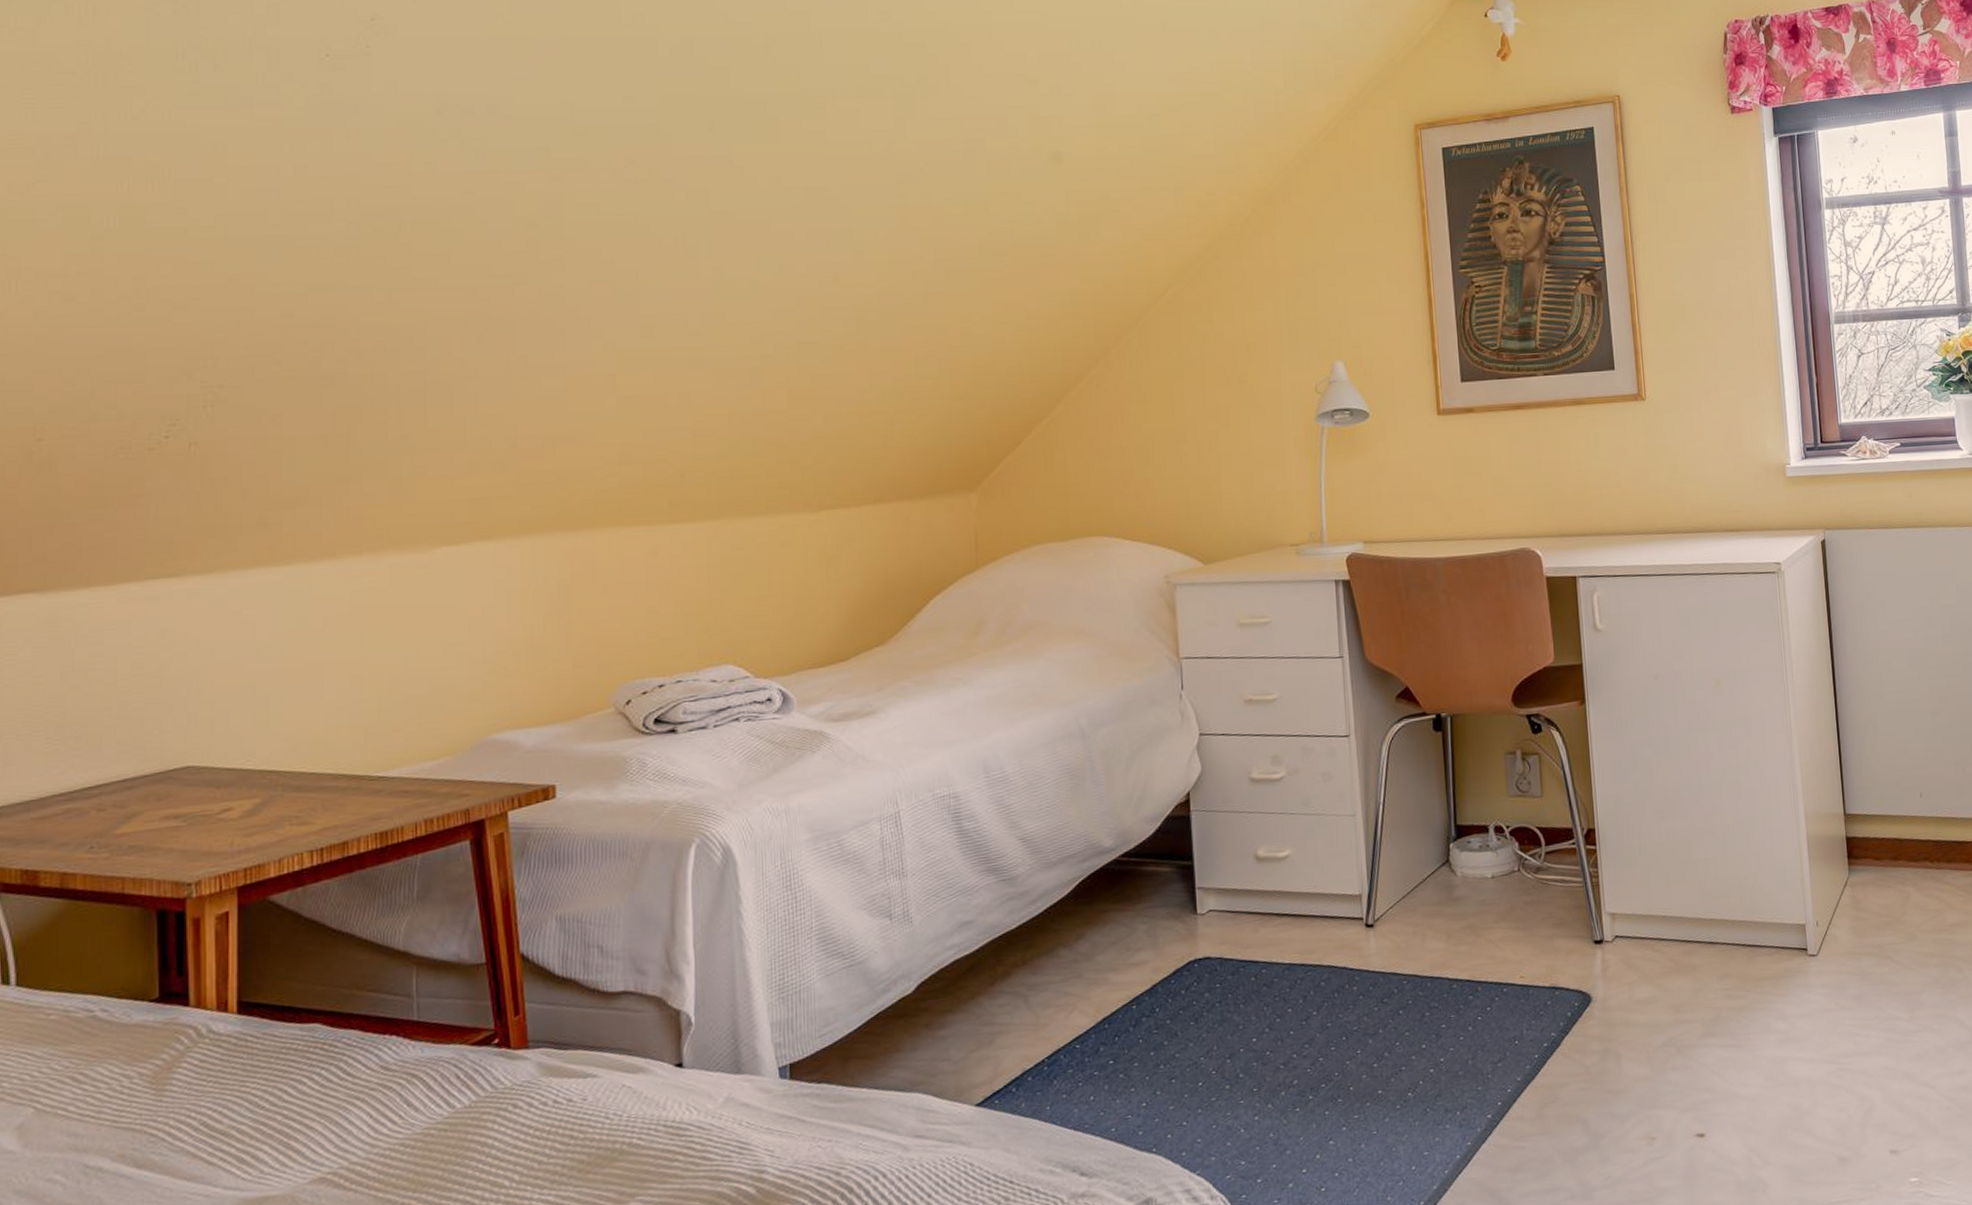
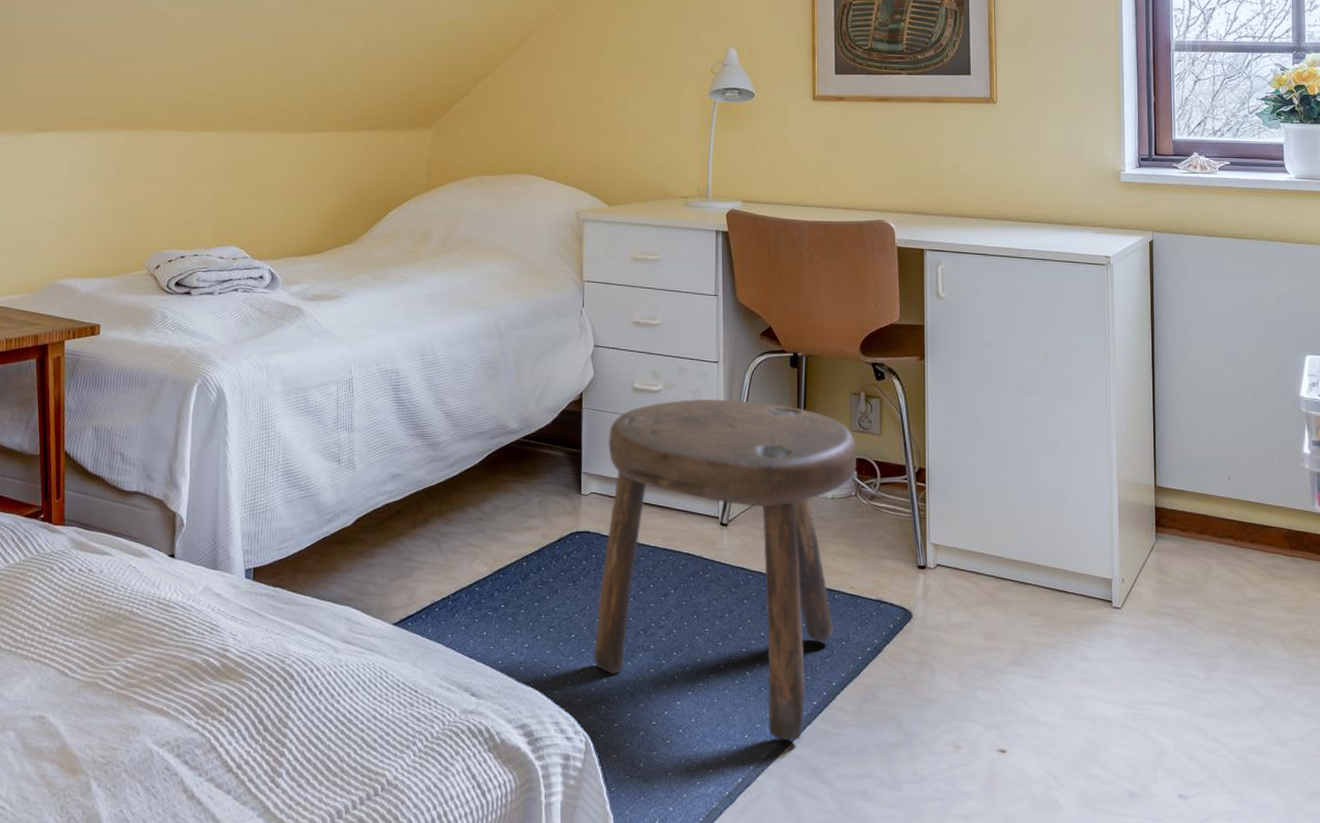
stool: none [1224,776,1518,1165] -> present [592,398,856,741]

